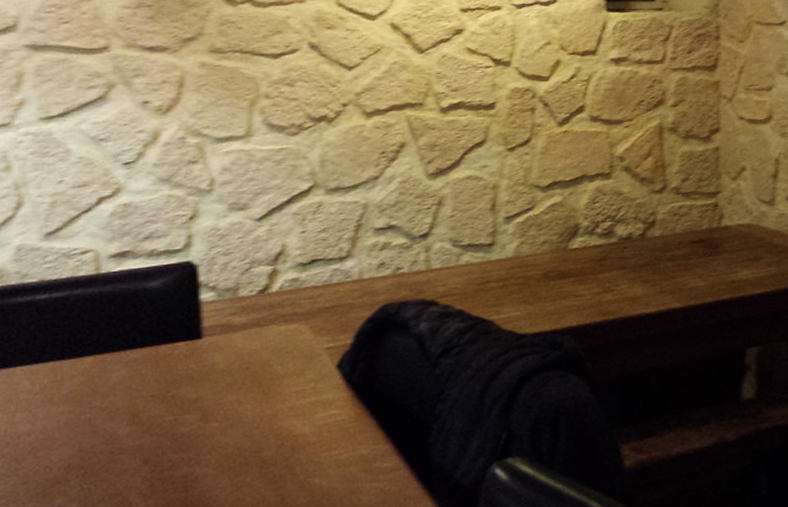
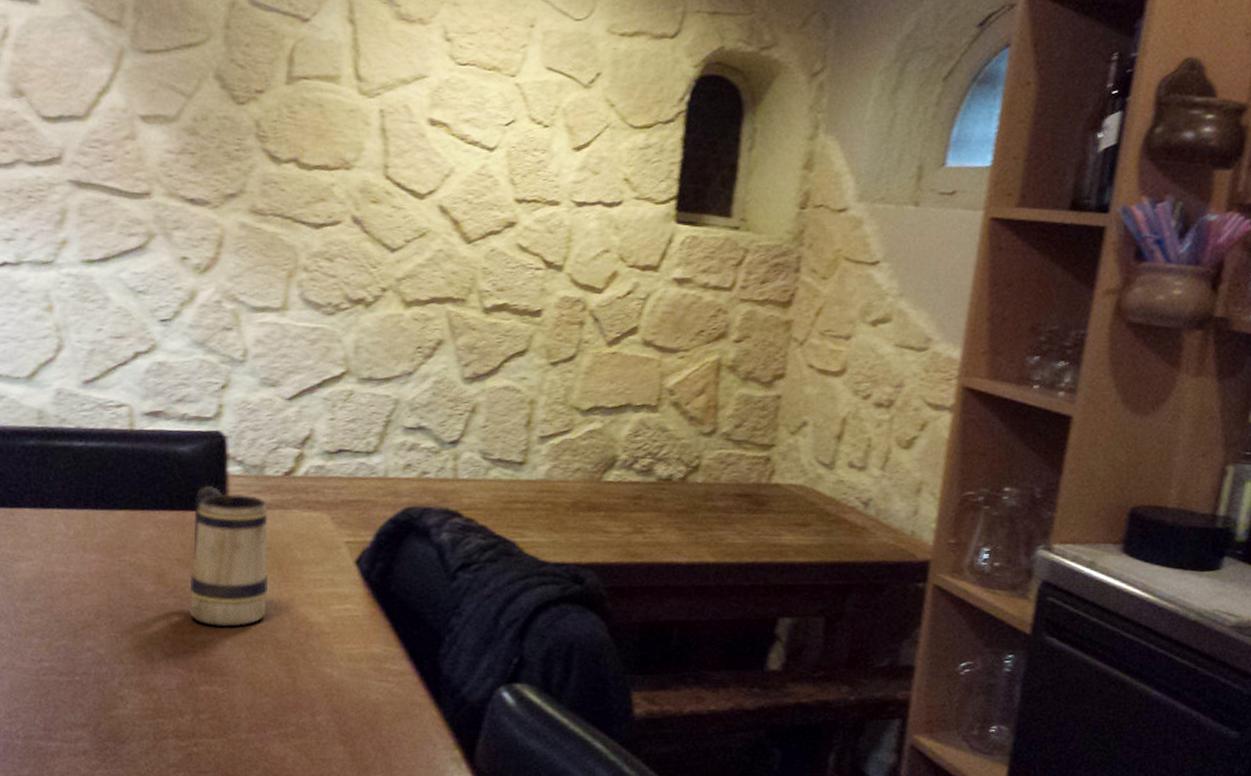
beer mug: none [166,316,249,458] -> present [189,486,268,628]

